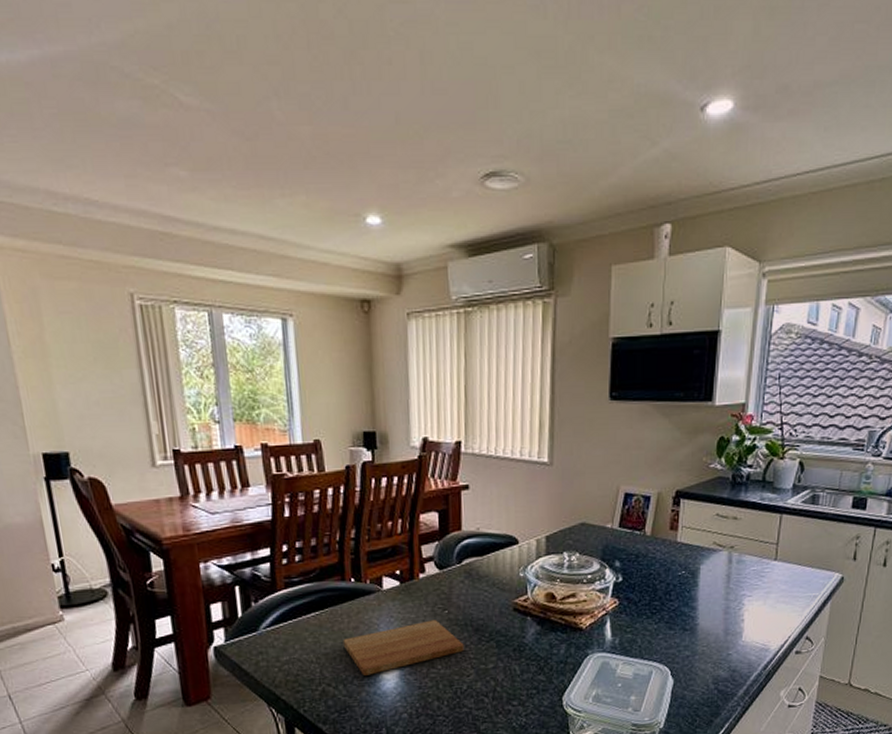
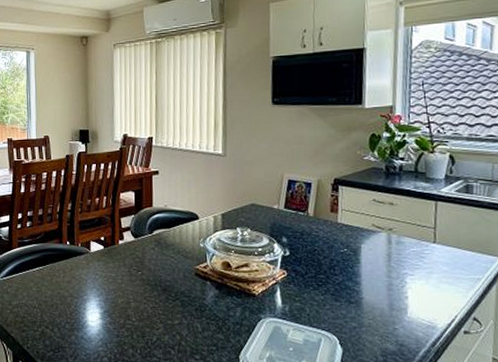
cutting board: present [343,620,464,676] -> none [59,279,154,322]

